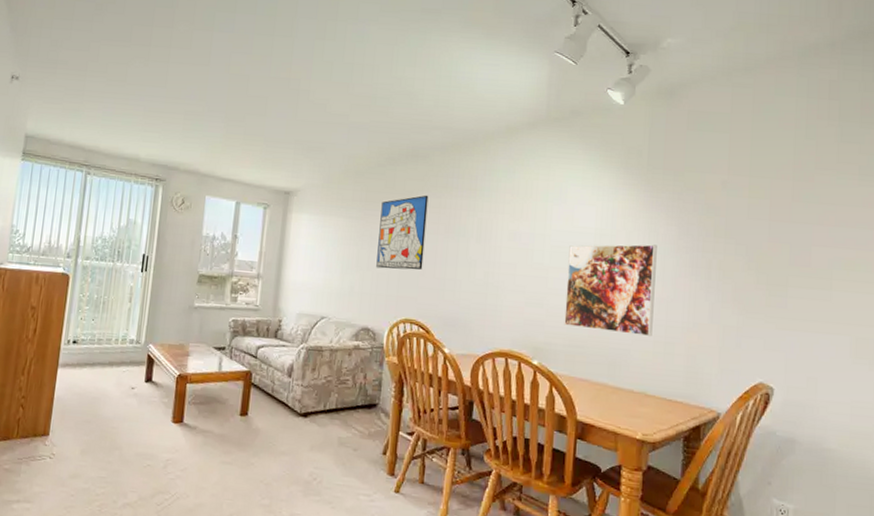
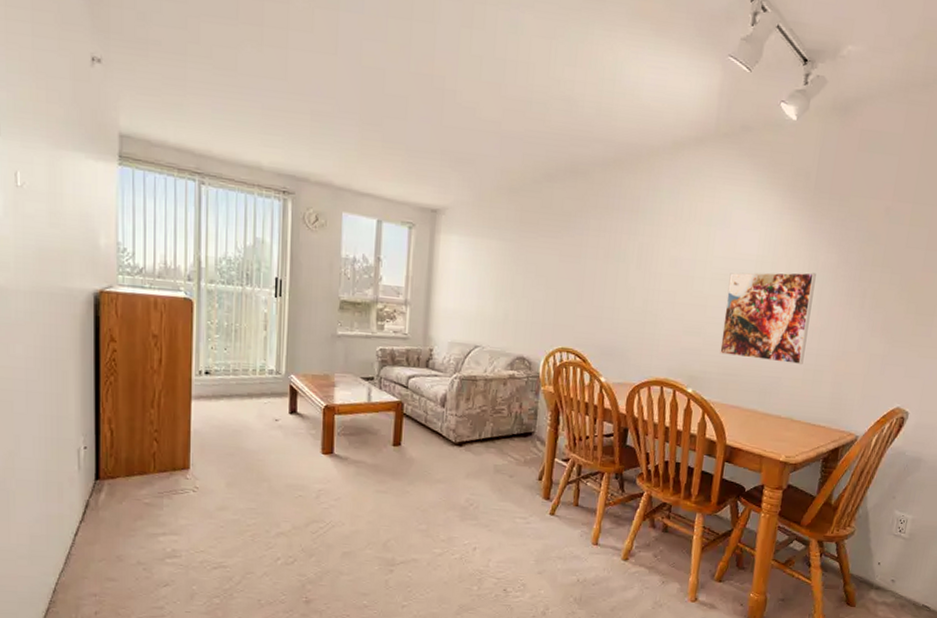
wall art: present [376,195,429,270] -> none [532,216,588,297]

